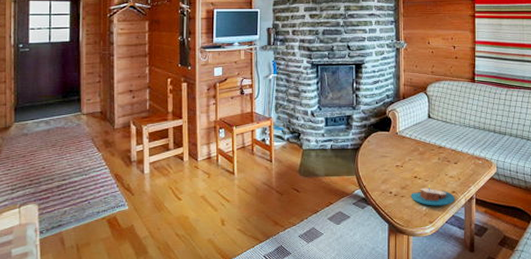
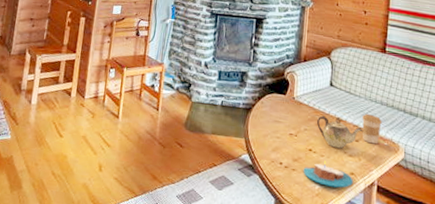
teapot: none [420,145,460,172] -> present [317,115,363,149]
coffee cup: none [459,138,476,164] -> present [362,113,382,144]

